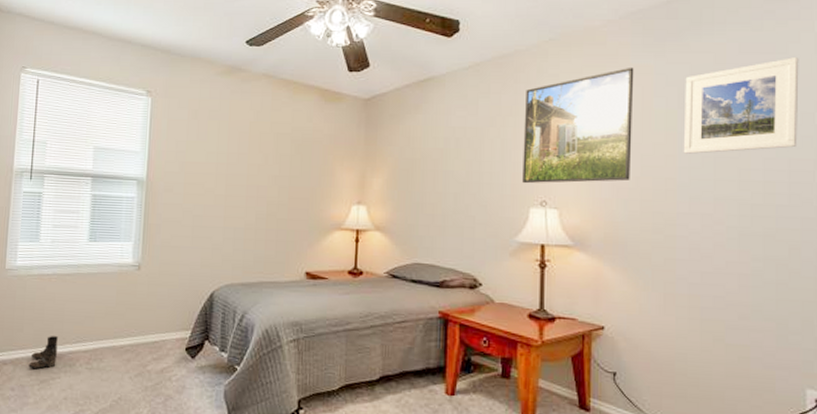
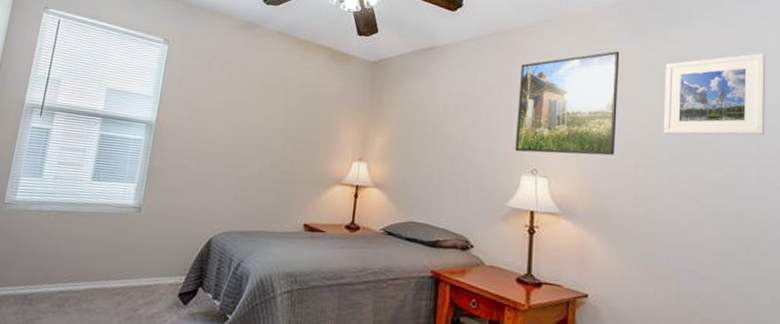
boots: present [28,336,58,370] -> none [15,274,50,308]

